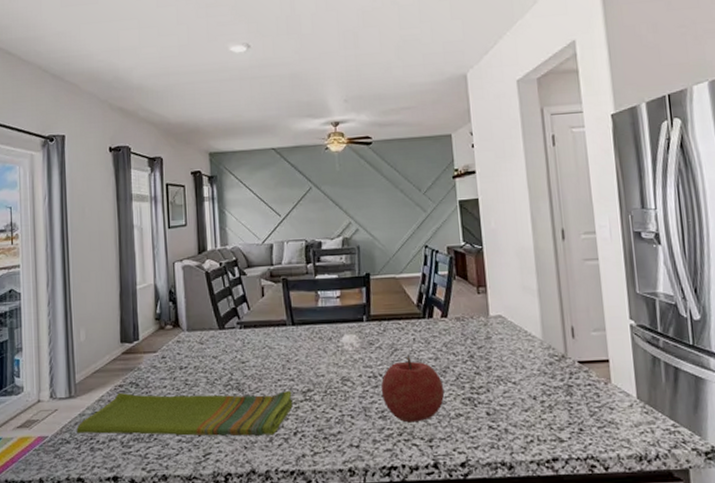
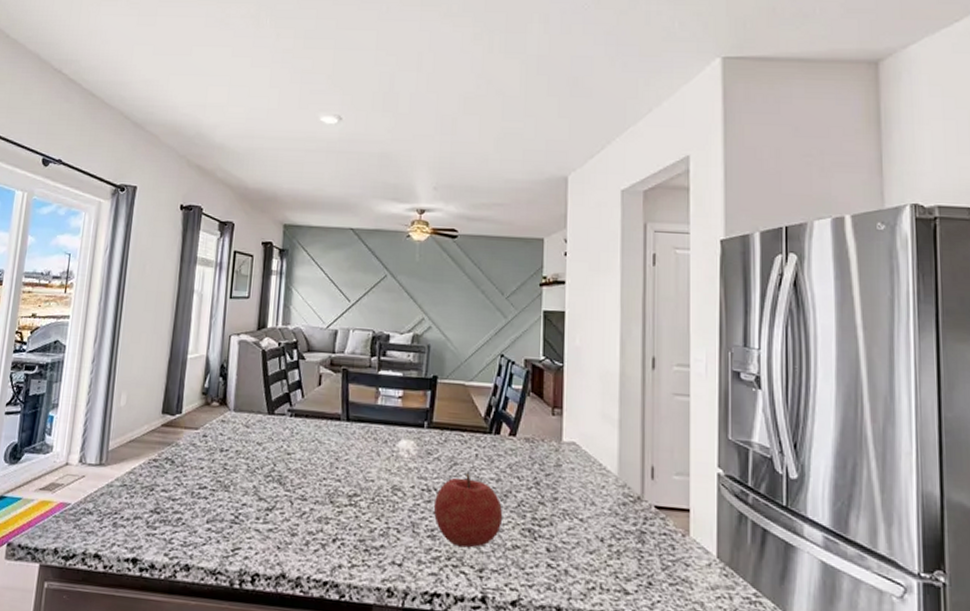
dish towel: present [76,391,293,436] -> none [101,467,337,538]

